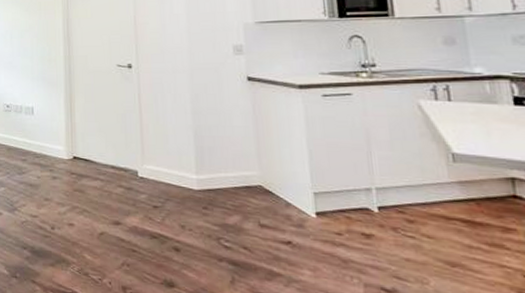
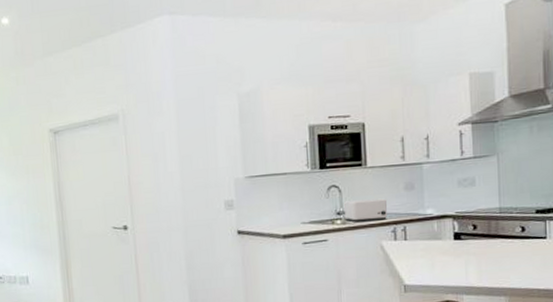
toaster: none [370,52,424,77] -> present [344,198,387,222]

